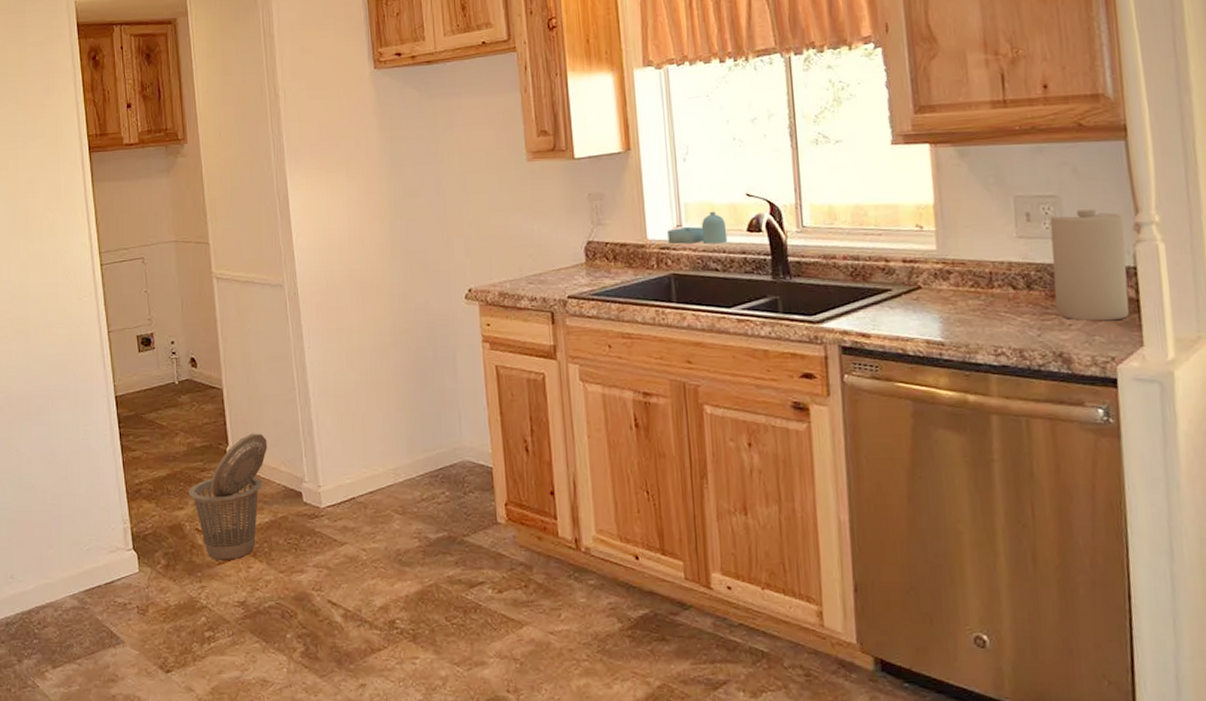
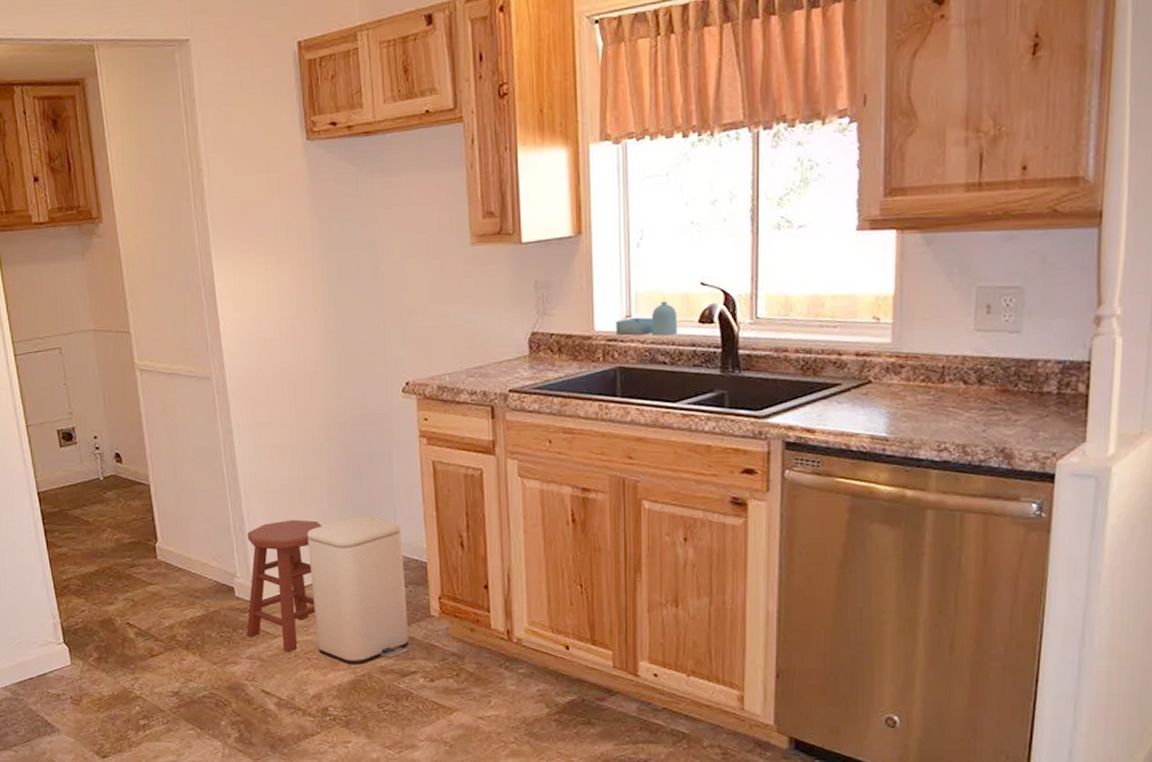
laundry basket: present [188,433,268,560] -> none [118,529,199,653]
stool: none [314,424,389,561] -> present [247,519,322,653]
pedal bin: none [374,419,477,575] -> present [307,515,409,665]
paper towel holder: present [1049,209,1130,321] -> none [1004,301,1085,417]

